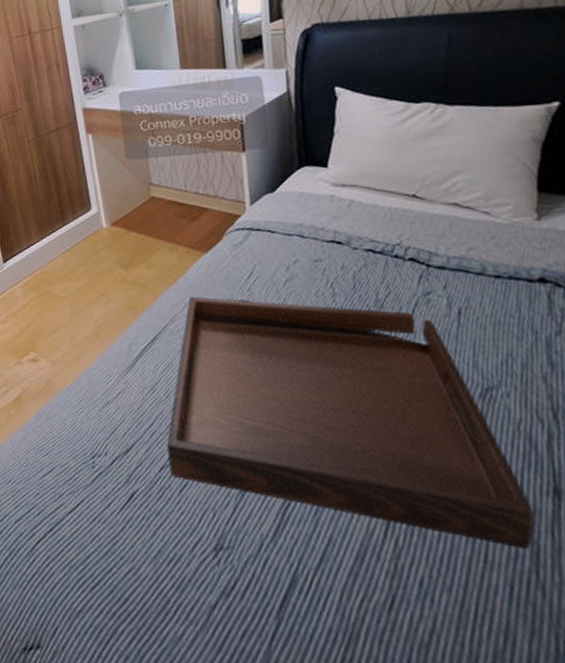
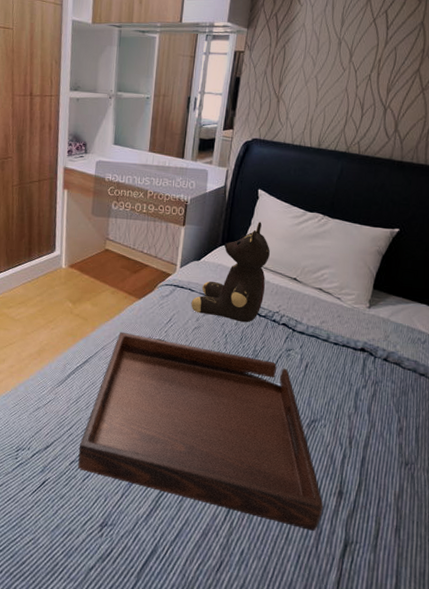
teddy bear: none [274,128,375,264] -> present [191,222,270,323]

